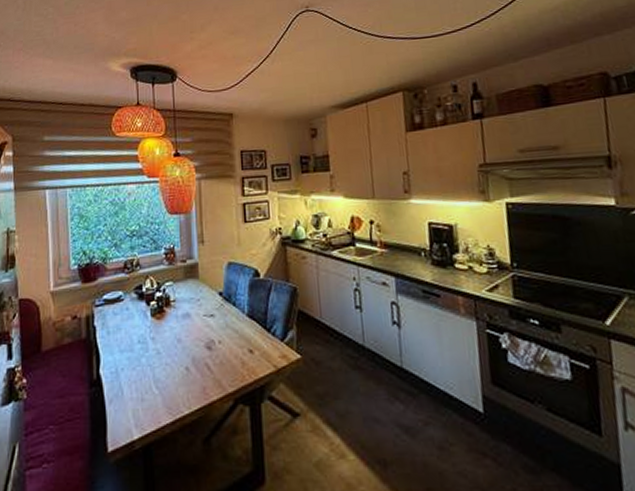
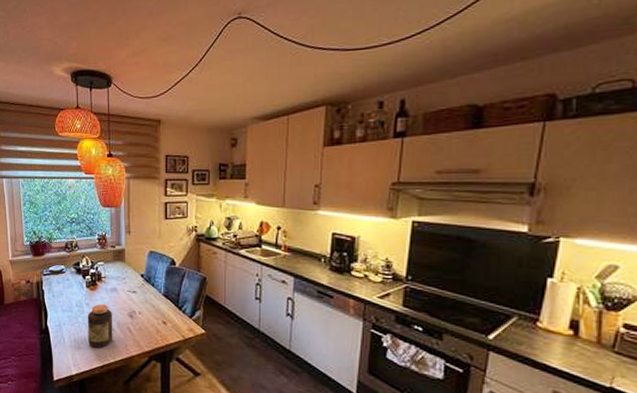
jar: none [153,335,187,397] -> present [87,303,113,348]

